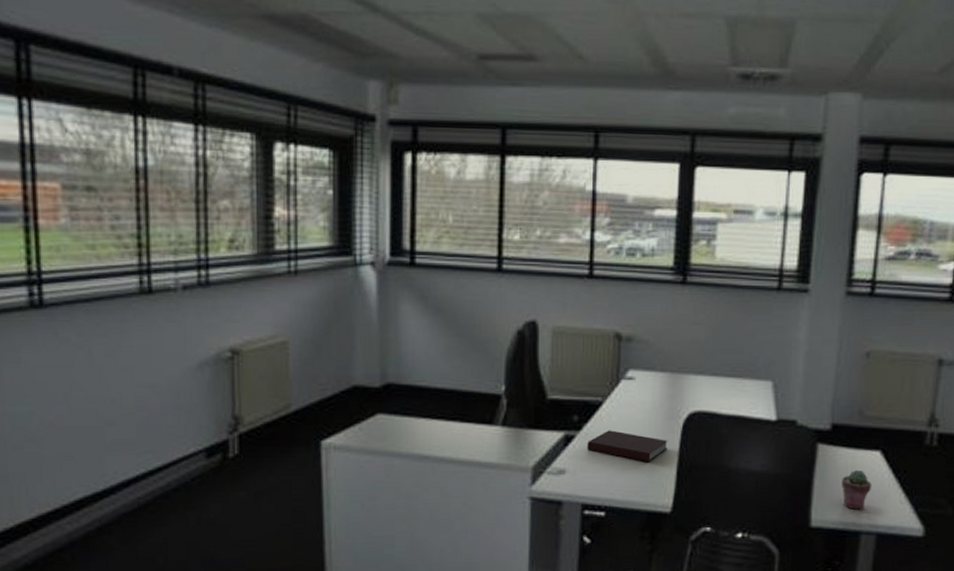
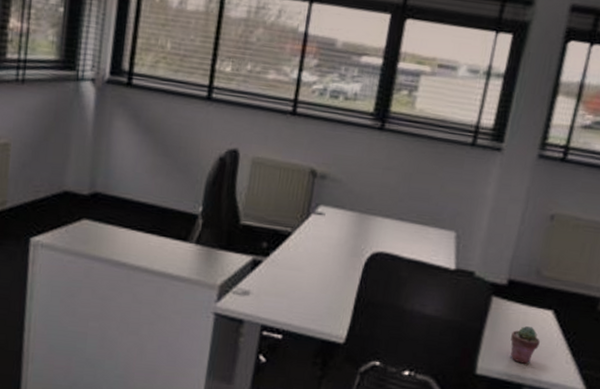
notebook: present [587,430,668,463] -> none [272,259,349,294]

